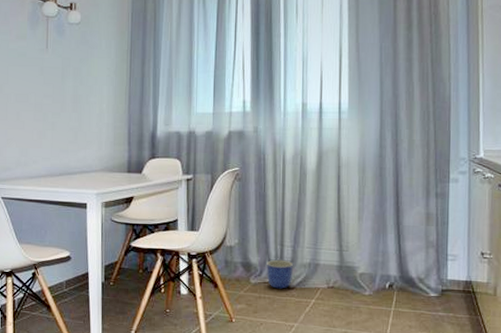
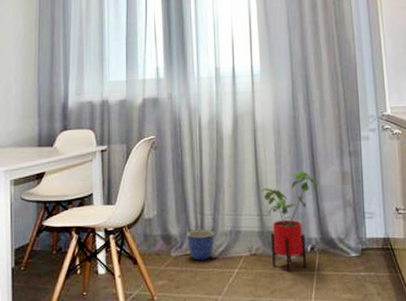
house plant: none [342,209,403,307] -> present [260,170,319,273]

